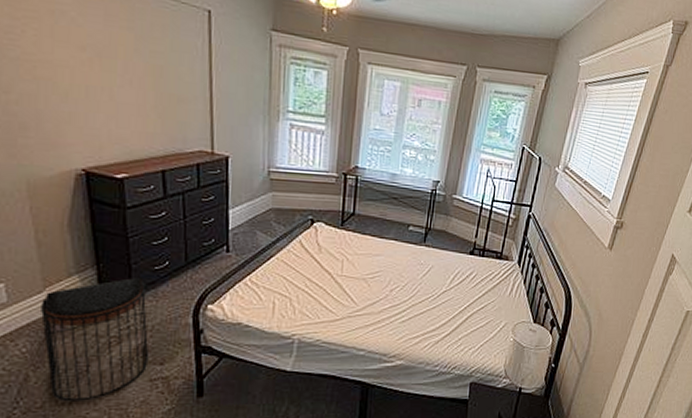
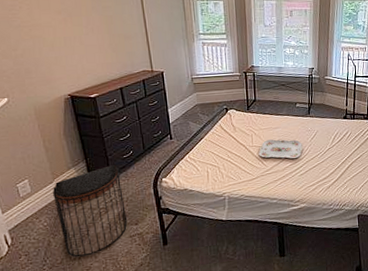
serving tray: none [348,269,410,299] -> present [258,139,303,159]

